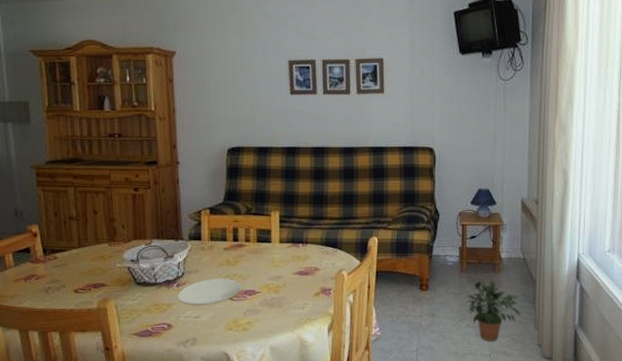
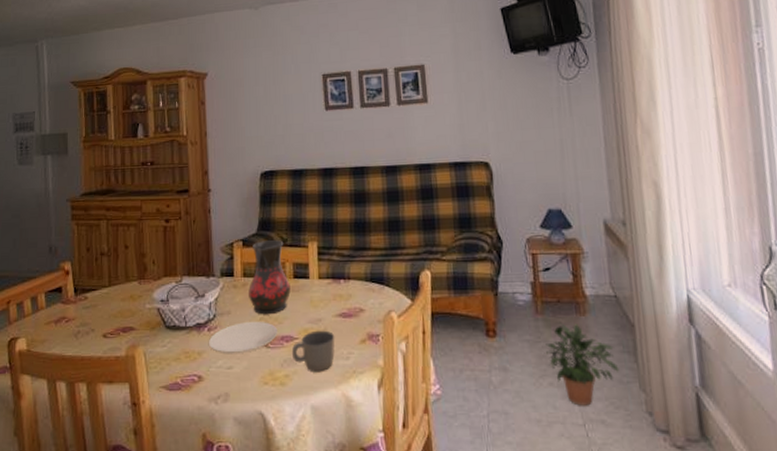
pitcher: none [215,209,254,273] -> present [248,240,291,315]
mug: none [253,285,293,319] -> present [291,330,335,371]

